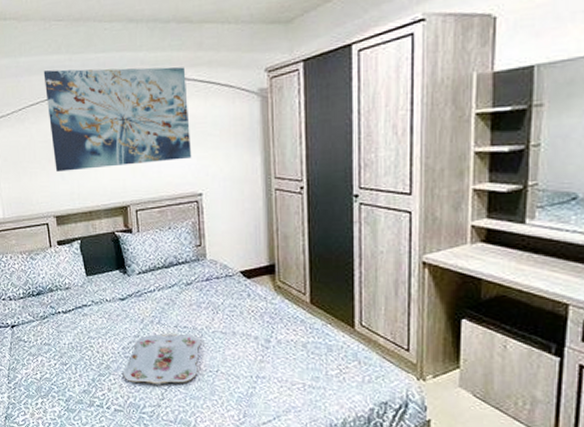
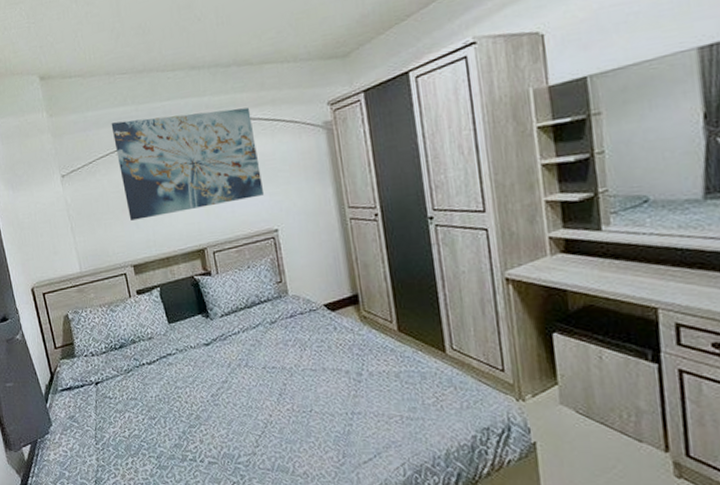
serving tray: present [122,332,202,384] -> none [213,374,292,431]

